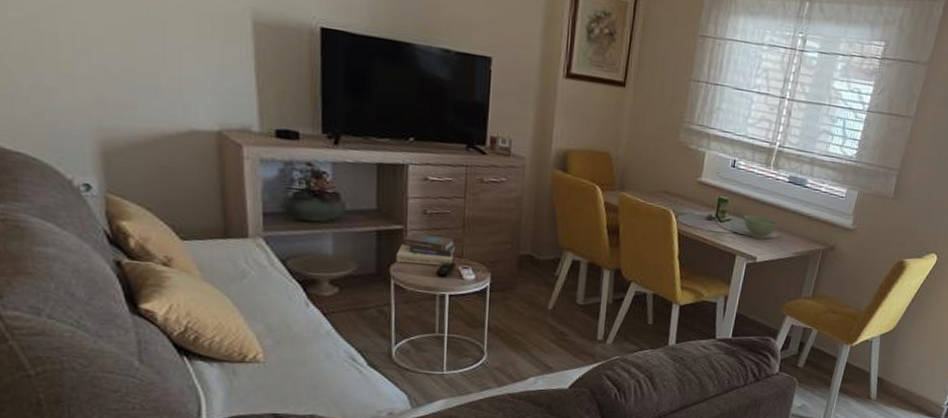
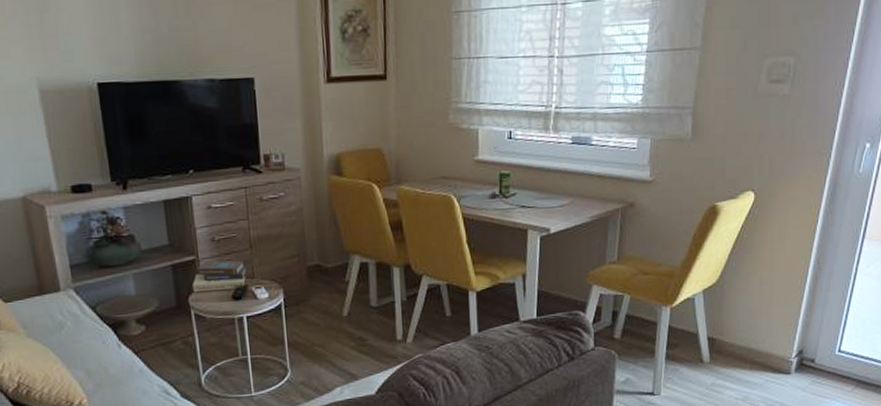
bowl: present [743,214,778,239] -> none [529,184,568,209]

